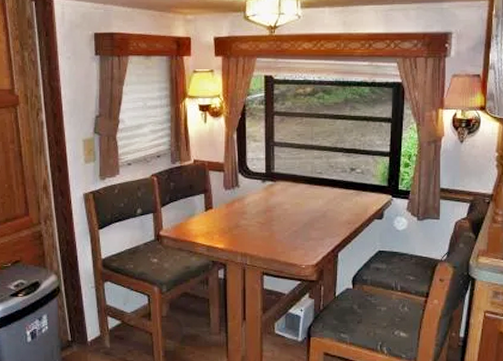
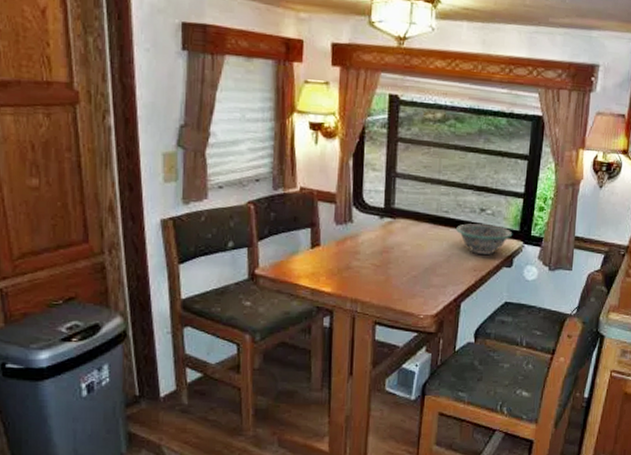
decorative bowl: none [330,182,382,209] -> present [456,223,513,255]

